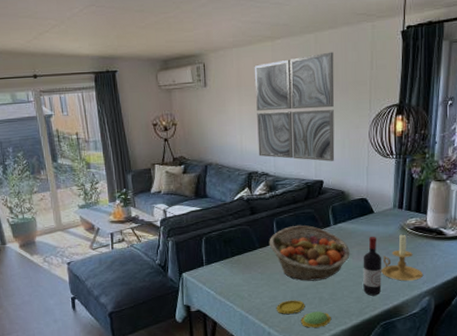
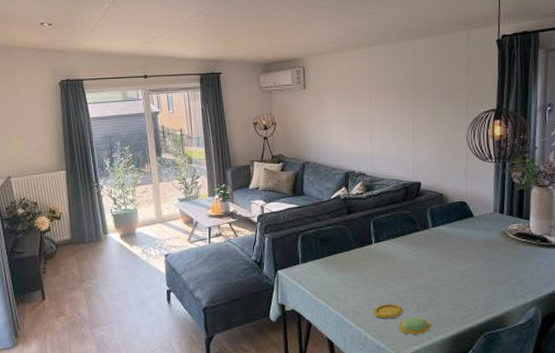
wall art: present [254,52,335,162] -> none [352,58,433,163]
fruit basket: present [269,225,350,281] -> none [366,226,450,285]
wine bottle: present [363,237,382,296] -> none [463,241,484,303]
candle holder: present [381,233,423,282] -> none [483,238,528,290]

